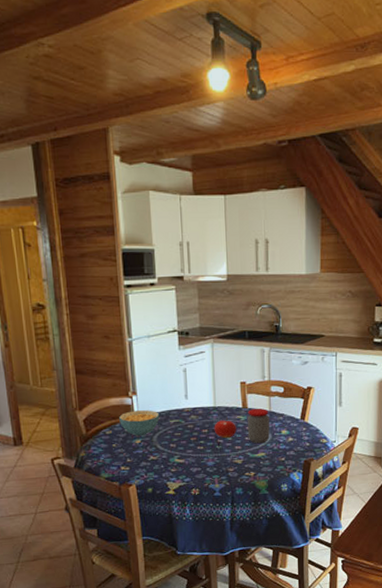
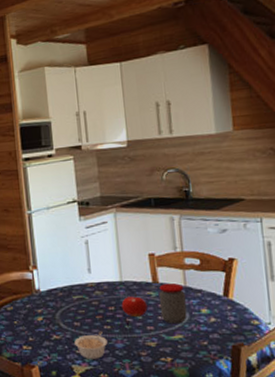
cereal bowl: present [119,410,160,437] -> none [20,285,62,314]
legume: none [170,451,200,477] -> present [74,331,108,359]

